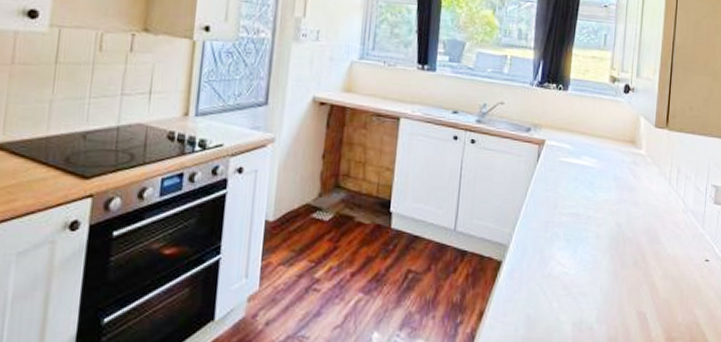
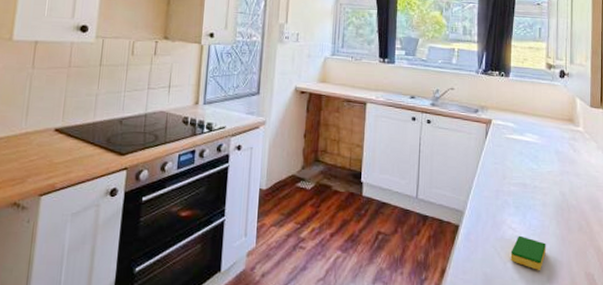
dish sponge: none [557,272,597,310] -> present [510,235,546,270]

